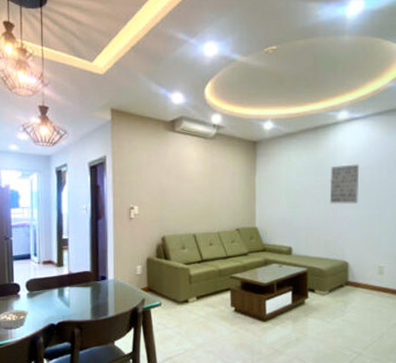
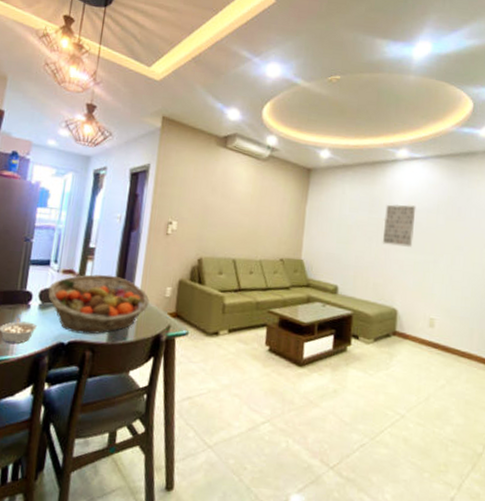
fruit basket: none [33,261,123,315] -> present [48,274,150,335]

